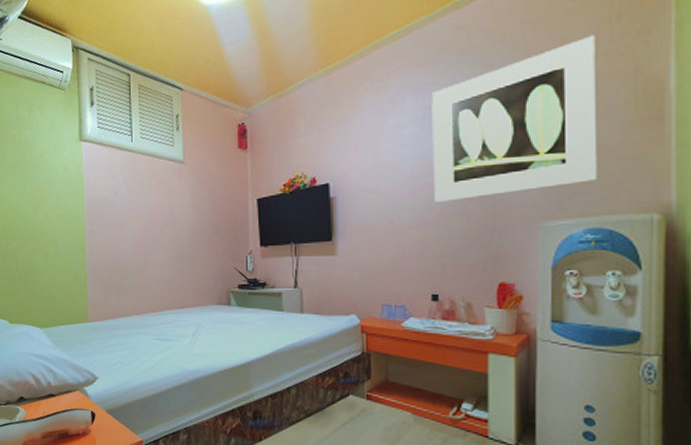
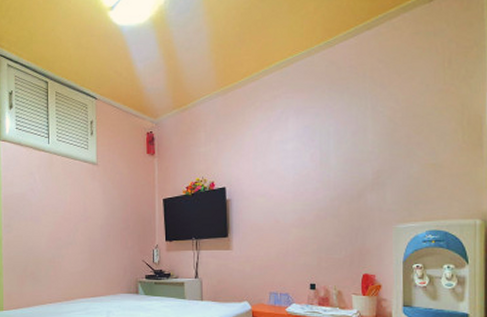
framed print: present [432,35,598,202] -> none [310,76,436,206]

